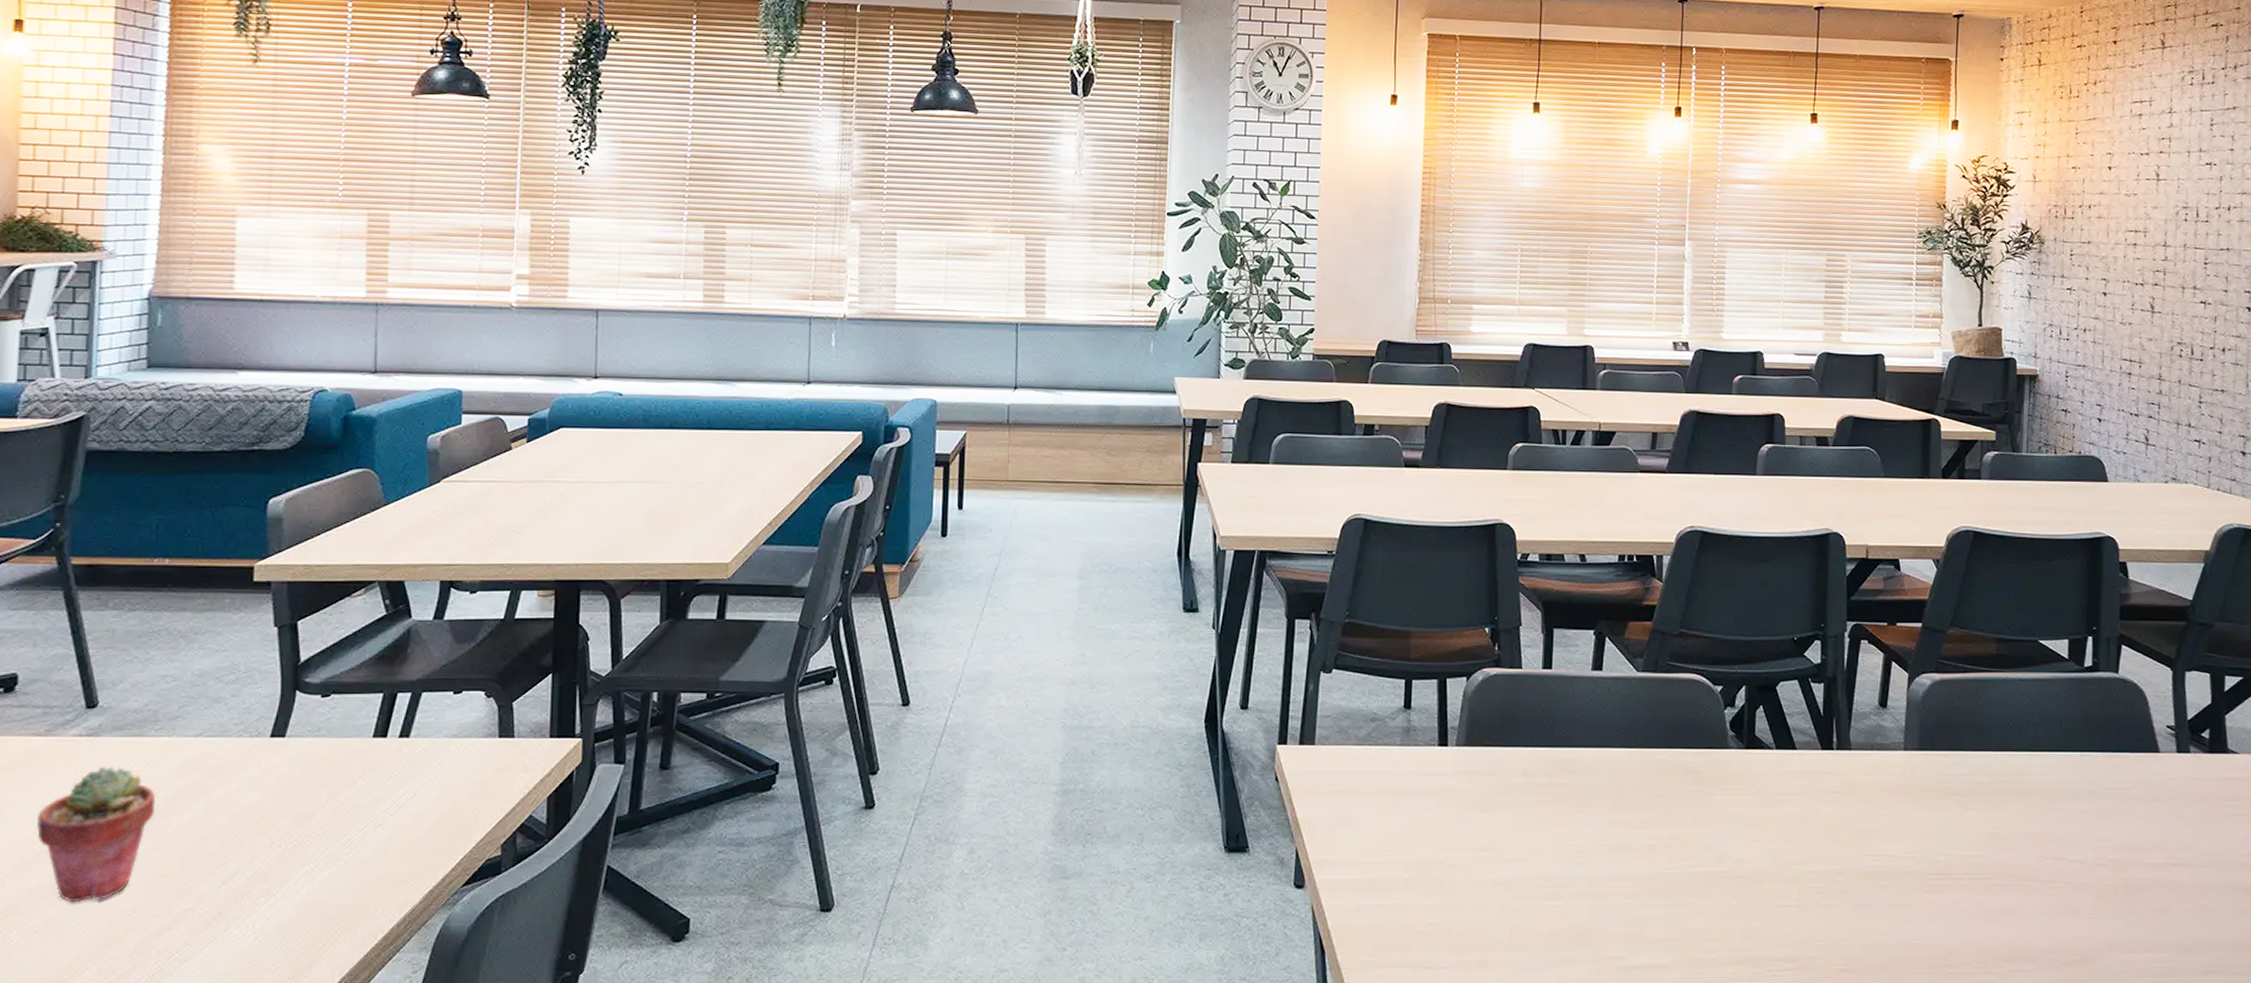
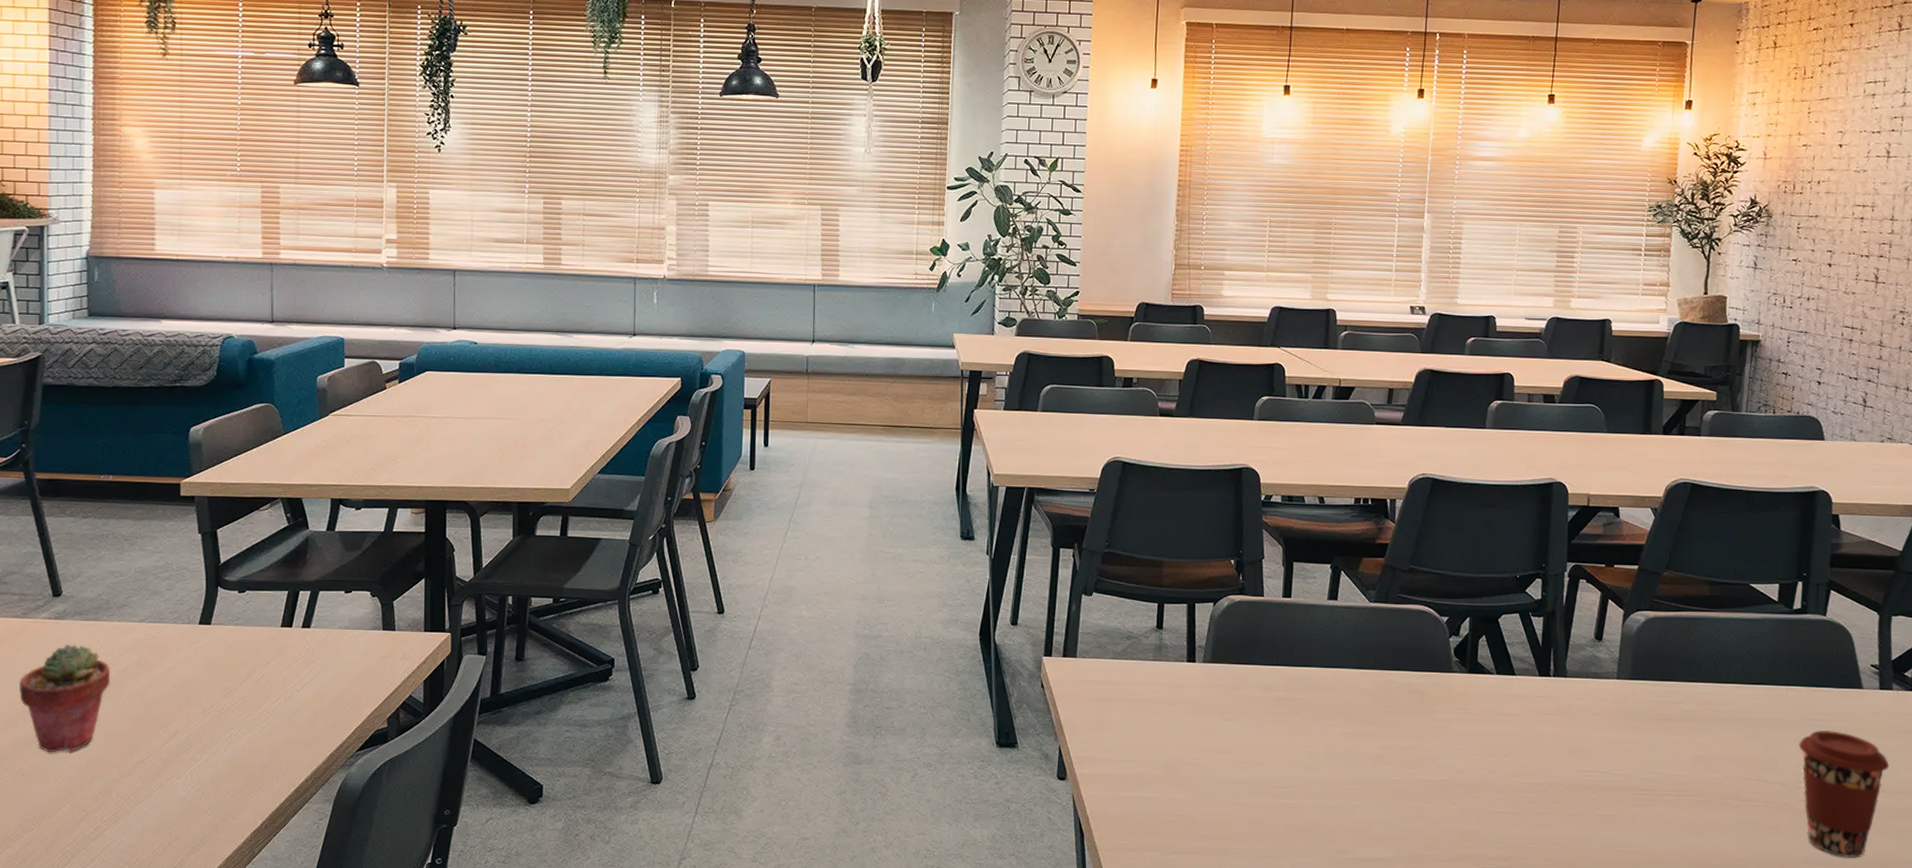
coffee cup: none [2096,799,2191,942] -> present [1798,729,1890,858]

